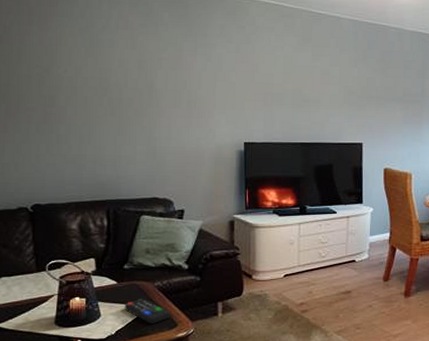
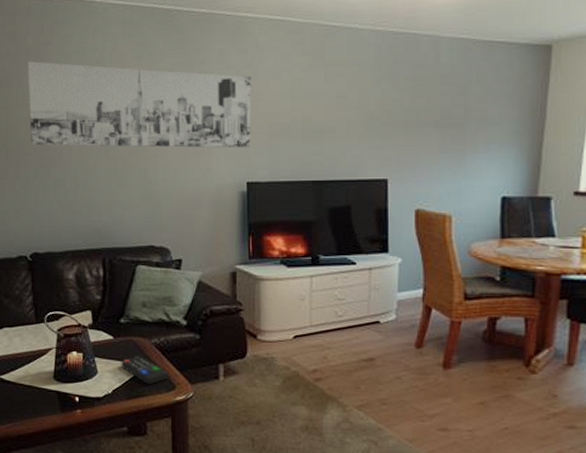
wall art: none [30,21,249,113] -> present [27,61,251,148]

